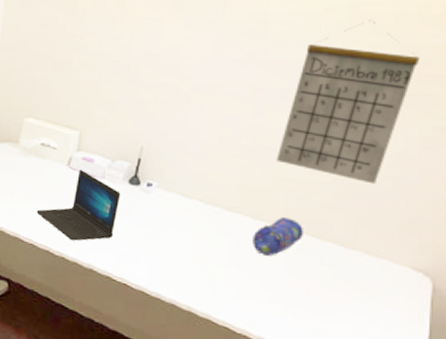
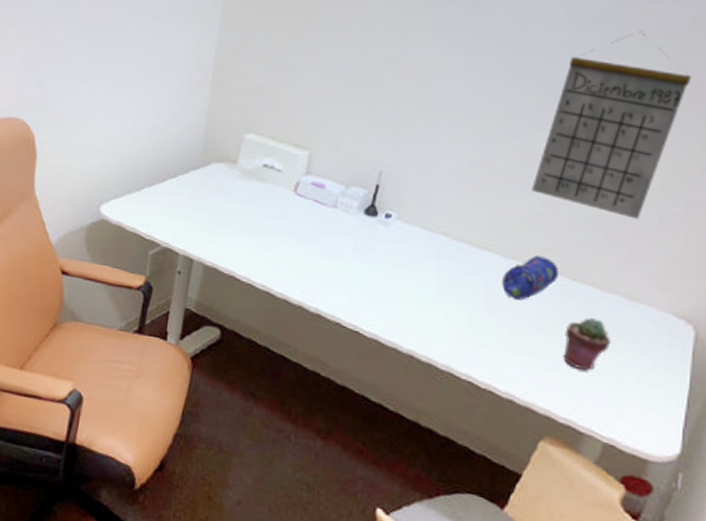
laptop: present [36,170,121,241] -> none [256,197,355,281]
potted succulent: none [311,271,354,319] -> present [563,318,611,371]

